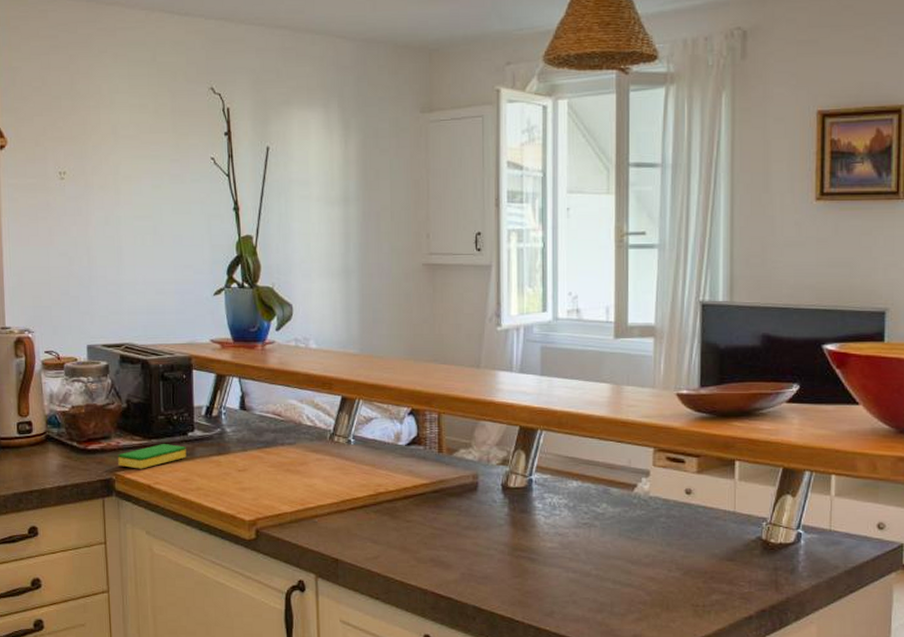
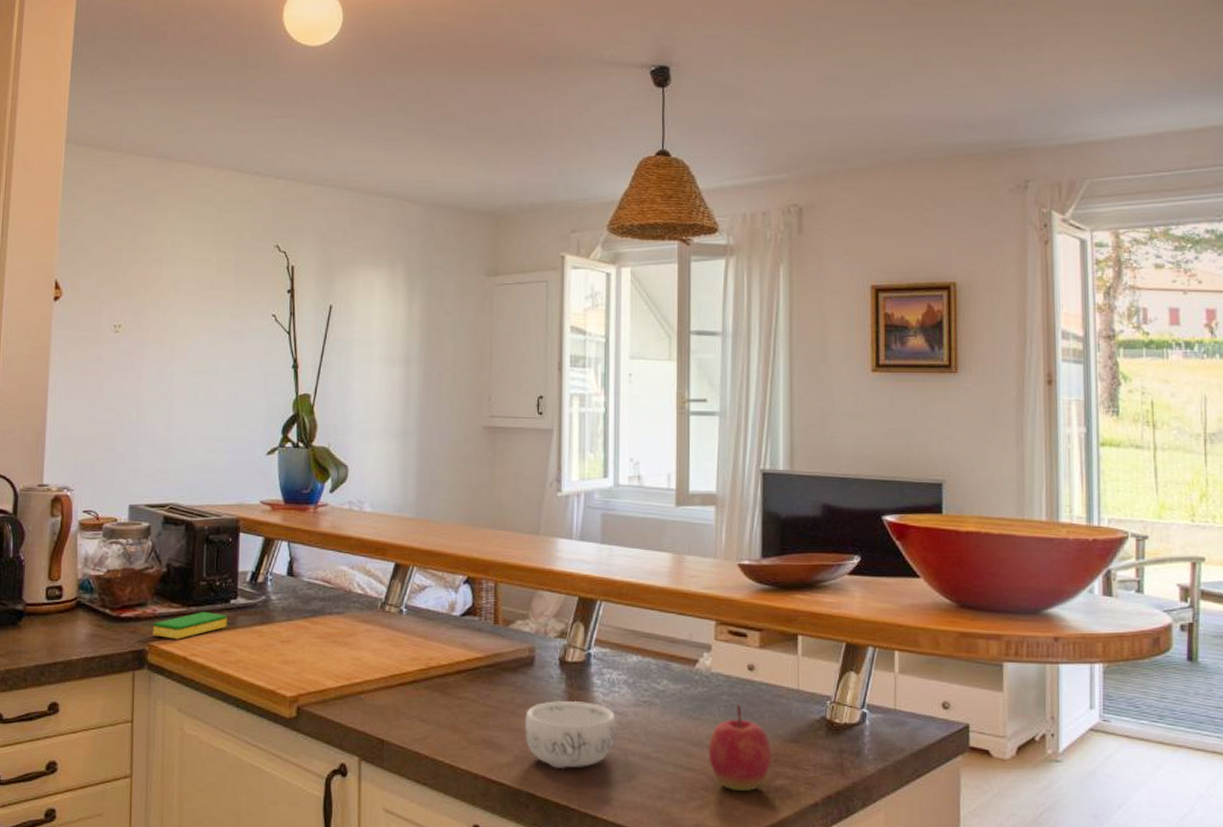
decorative bowl: none [469,522,559,585] -> present [524,700,617,769]
apple: none [647,525,709,605] -> present [709,704,773,791]

